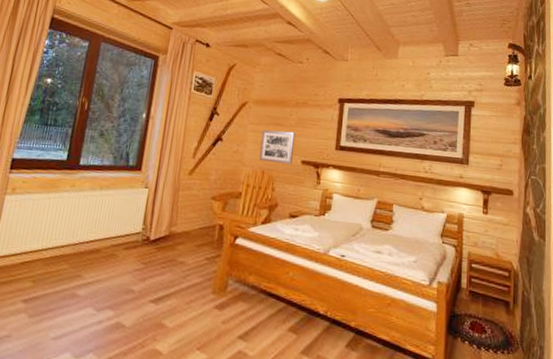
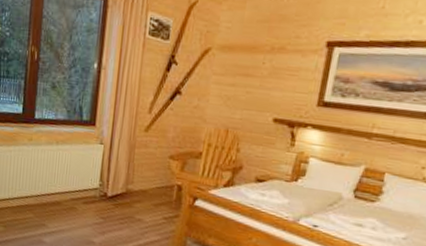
wall art: present [259,130,296,164] -> none [223,81,268,122]

